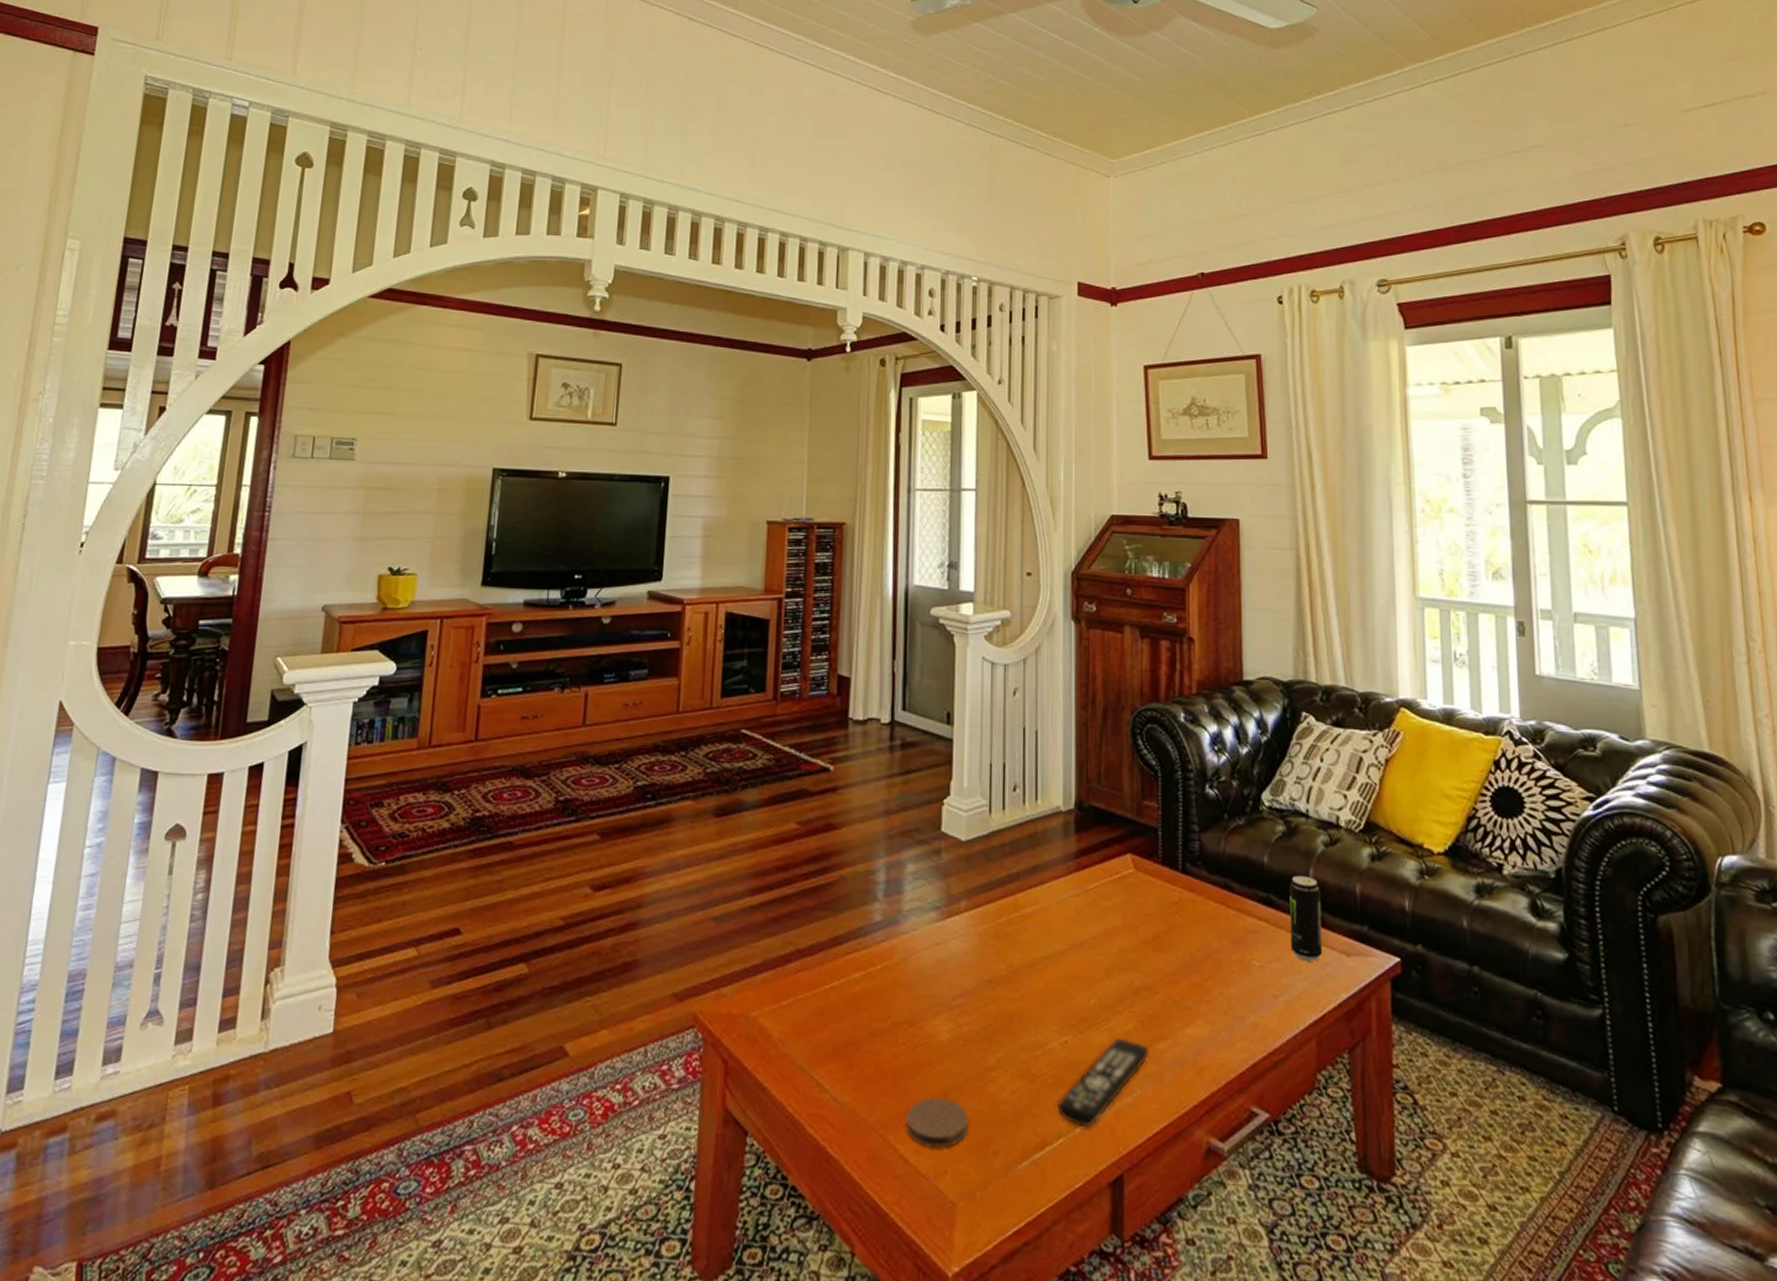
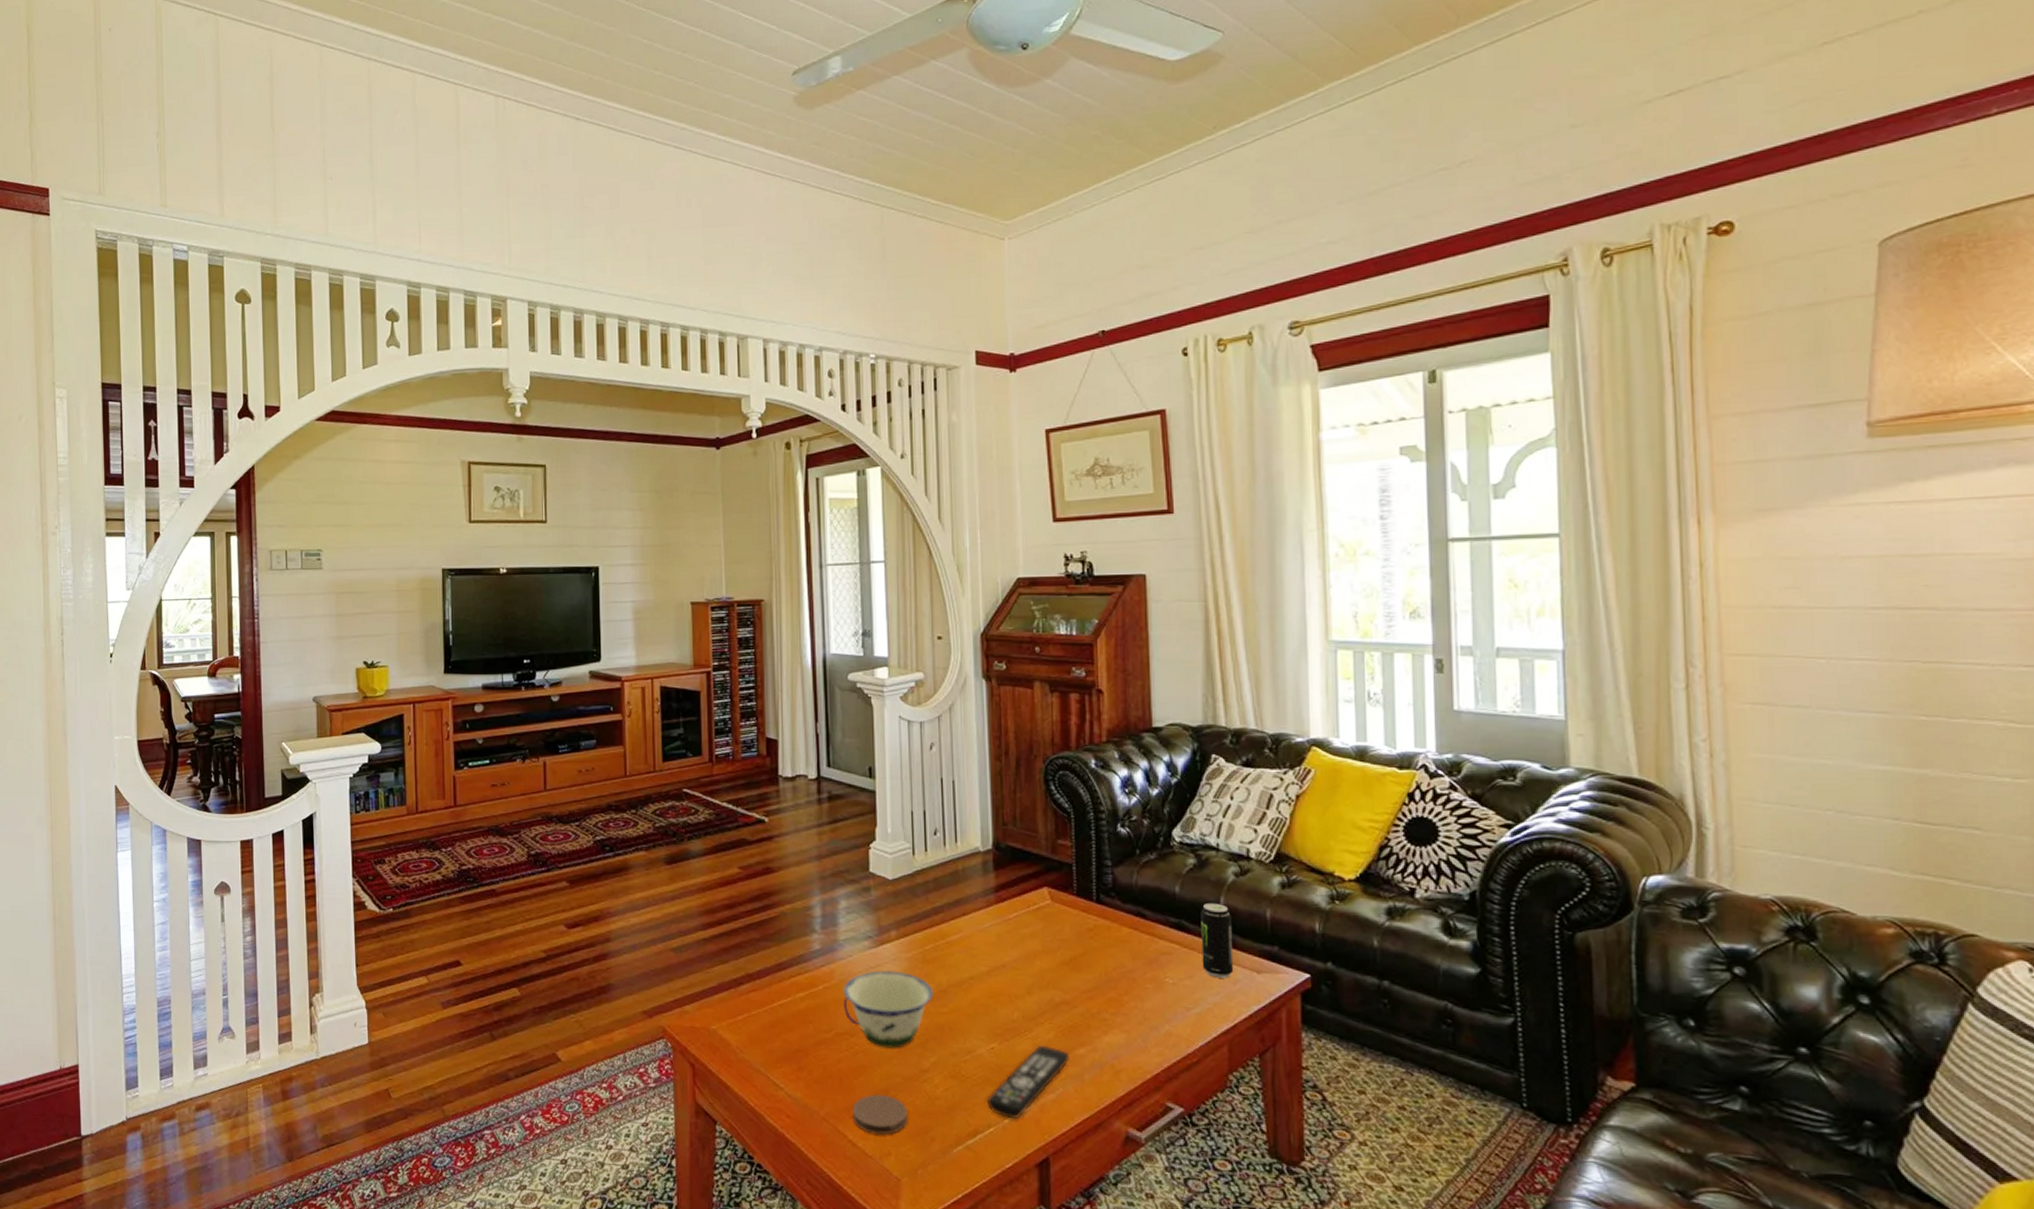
bowl: none [904,947,1003,1041] -> present [843,970,933,1048]

